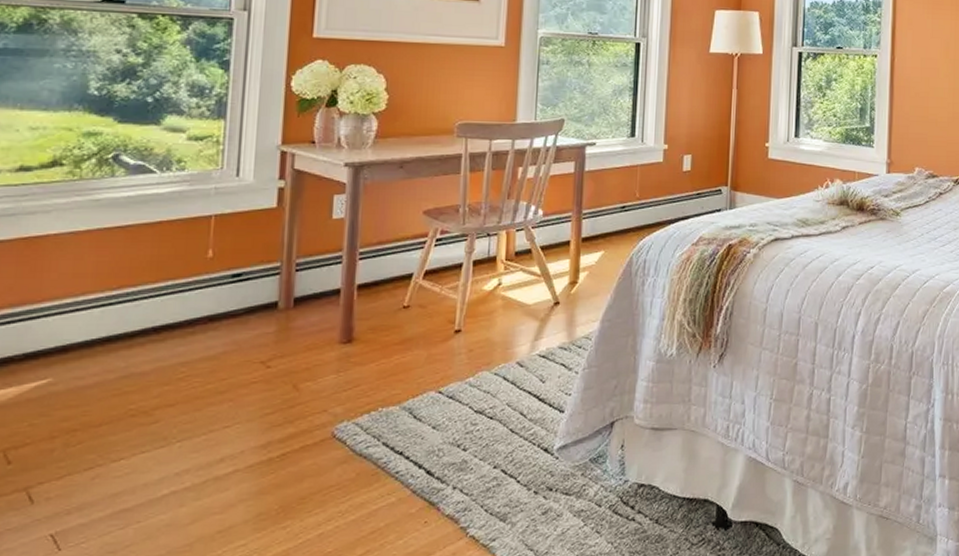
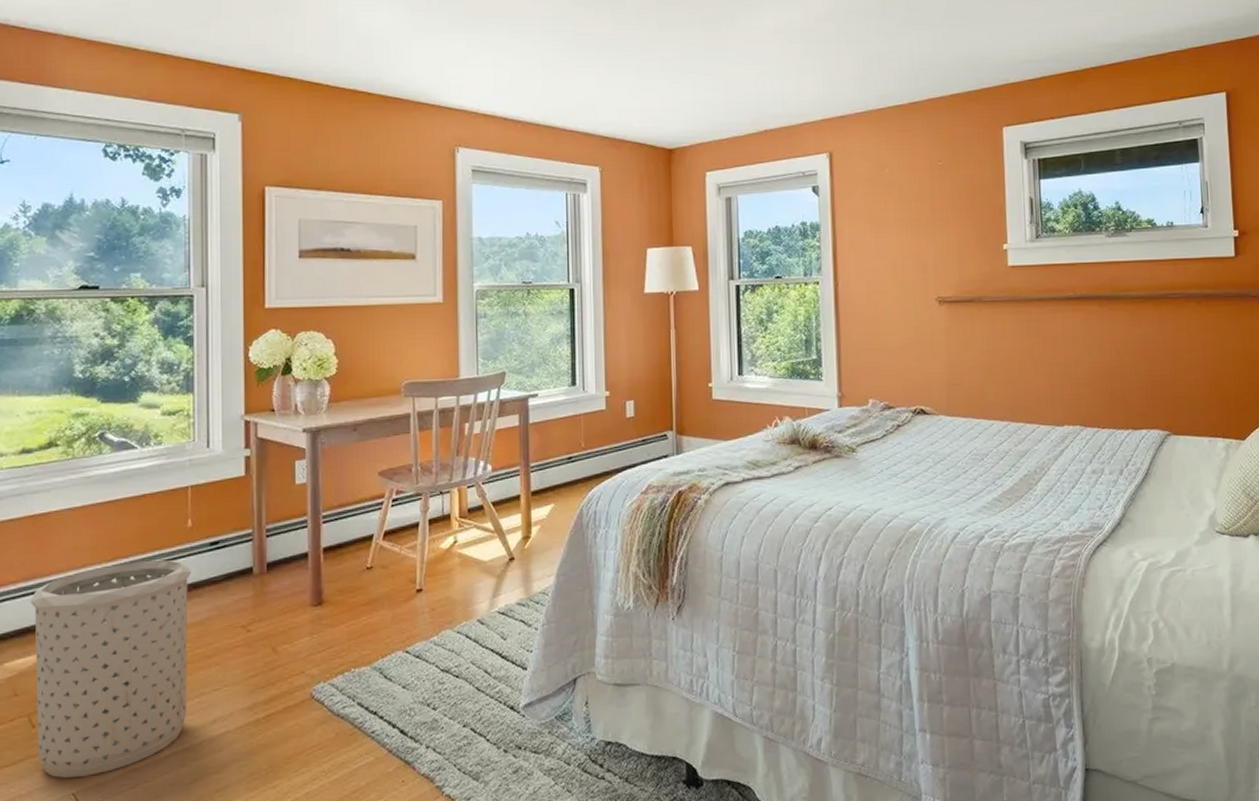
laundry basket: none [12,290,208,518] -> present [30,559,191,778]

